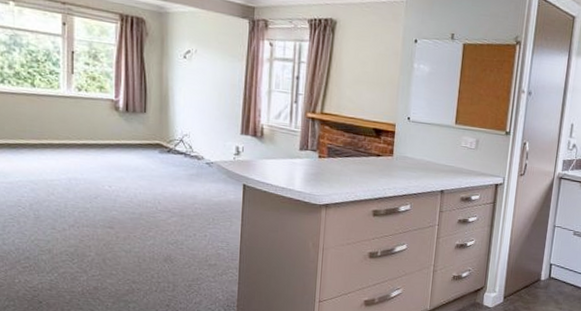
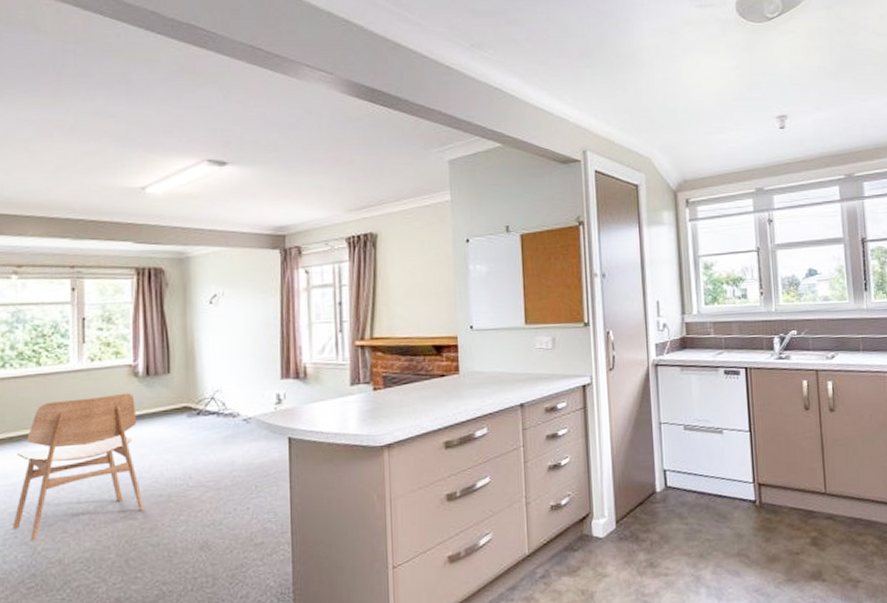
dining chair: none [11,119,120,232] -> present [13,393,144,541]

